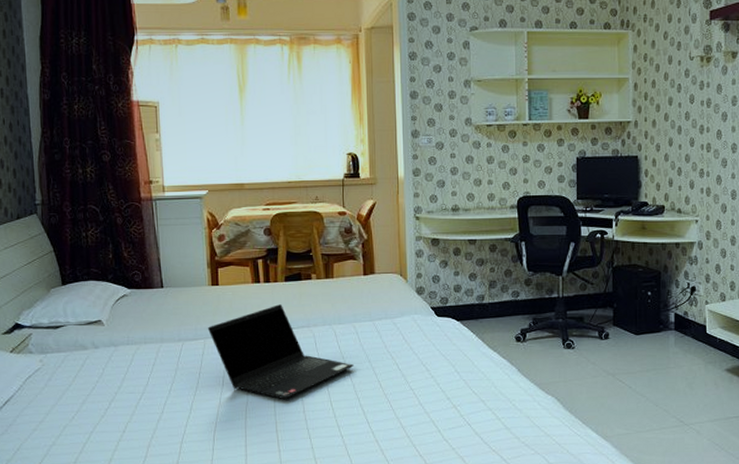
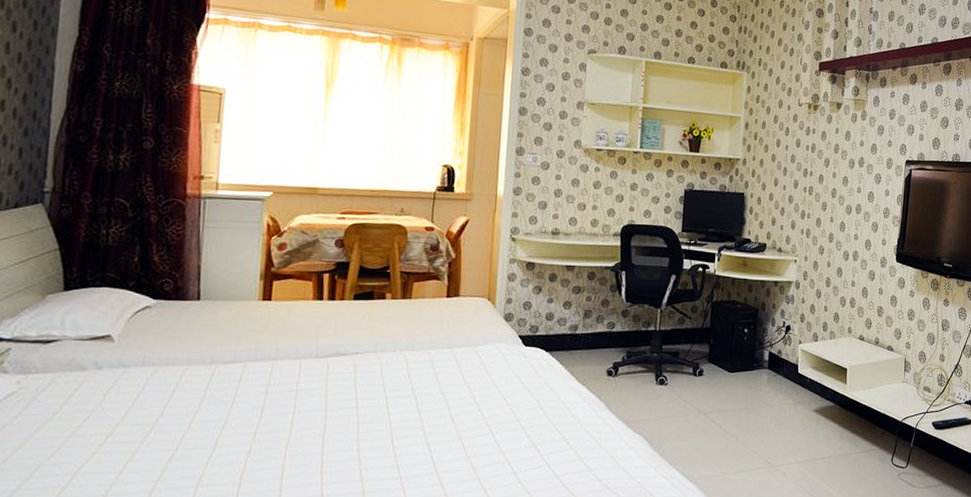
laptop computer: present [208,304,354,400] -> none [251,325,424,436]

